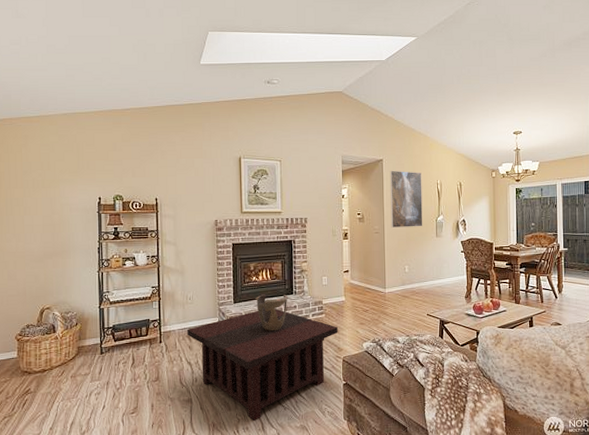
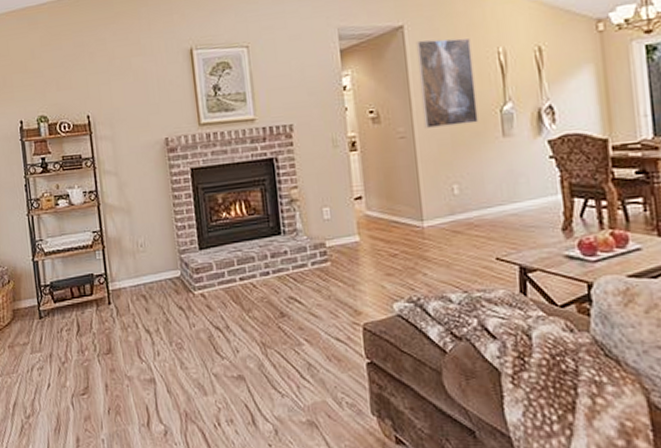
coffee table: present [186,308,338,421] -> none [140,255,353,411]
decorative bowl: present [255,294,289,331] -> none [228,234,276,288]

